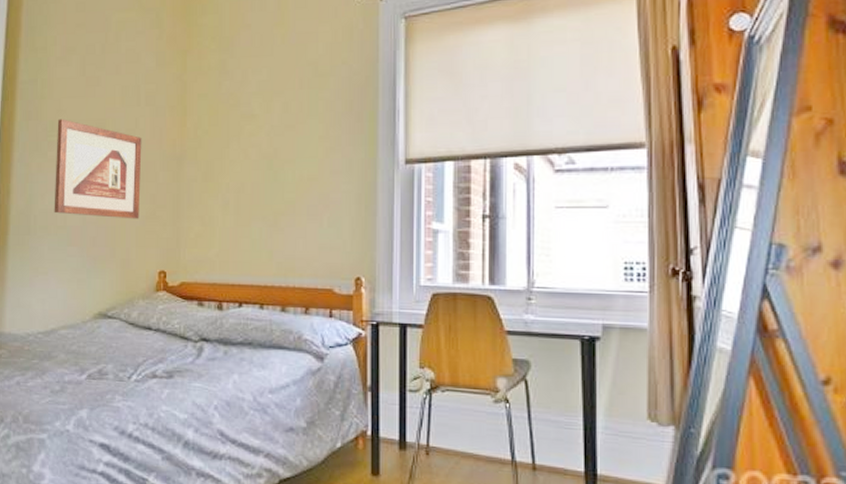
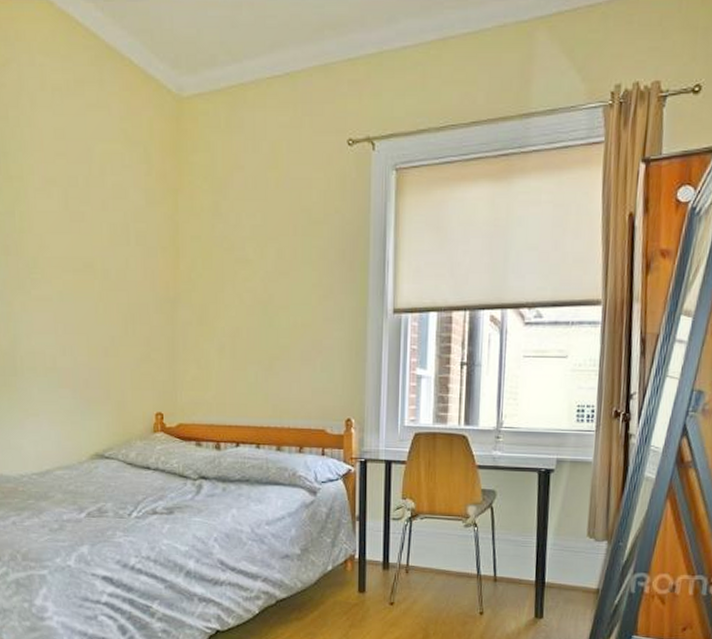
picture frame: present [54,118,142,219] -> none [40,255,134,362]

